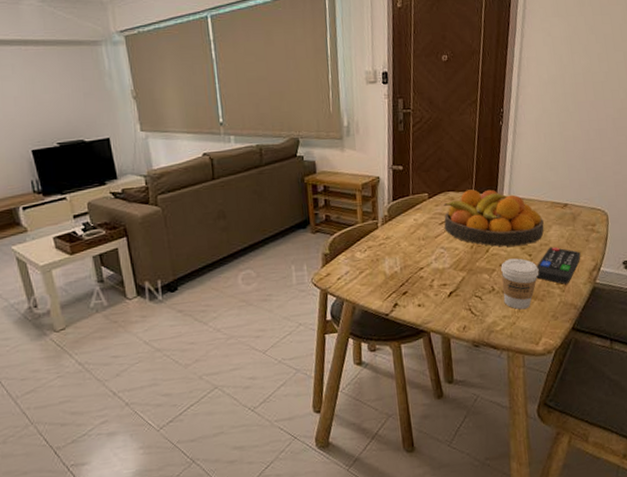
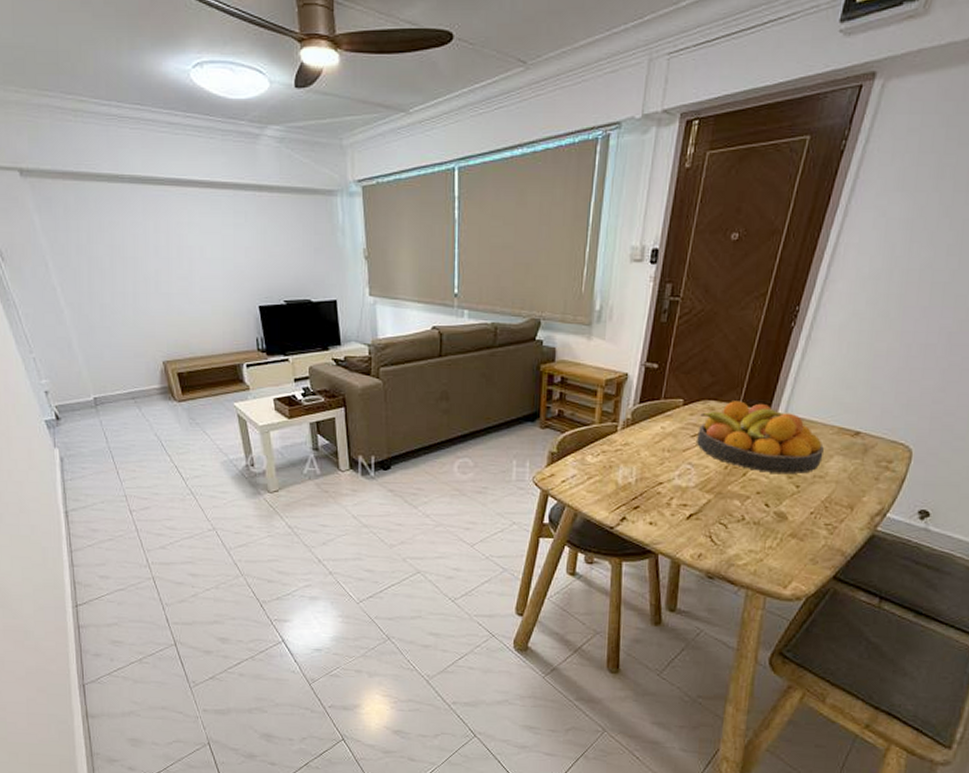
coffee cup: present [501,258,539,310] -> none [753,487,805,547]
remote control: present [536,247,581,284] -> none [800,480,864,526]

